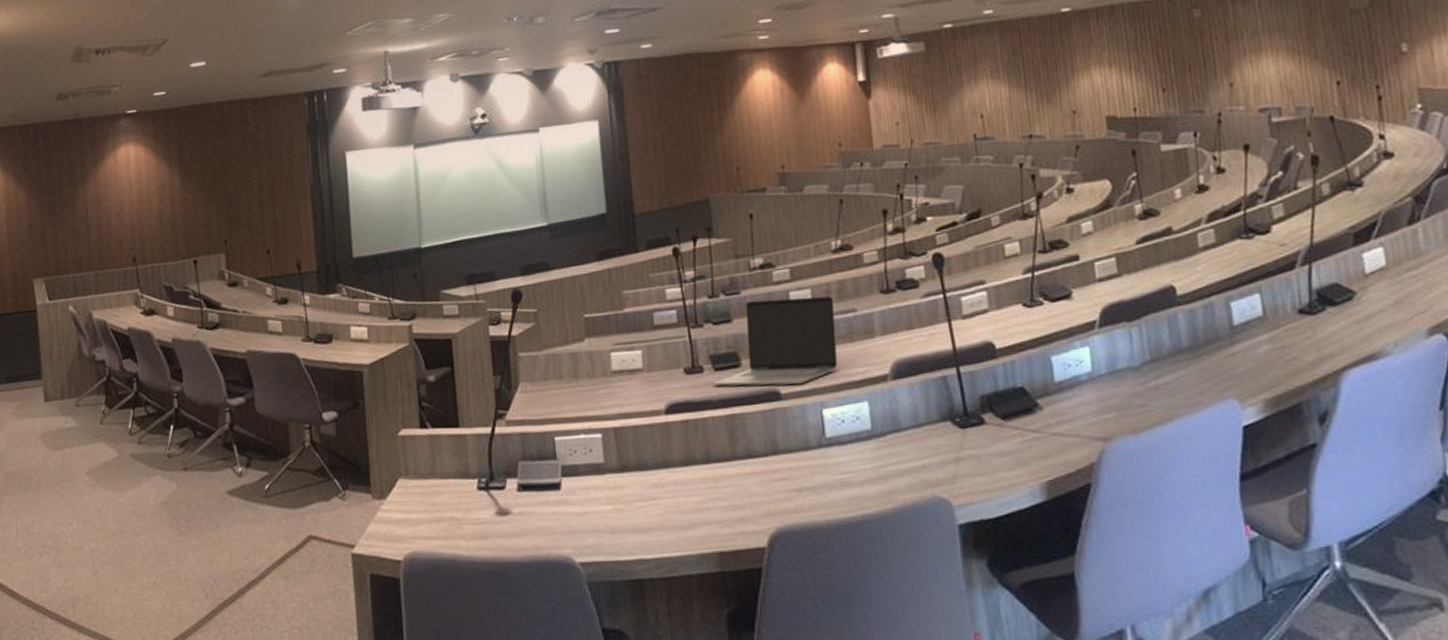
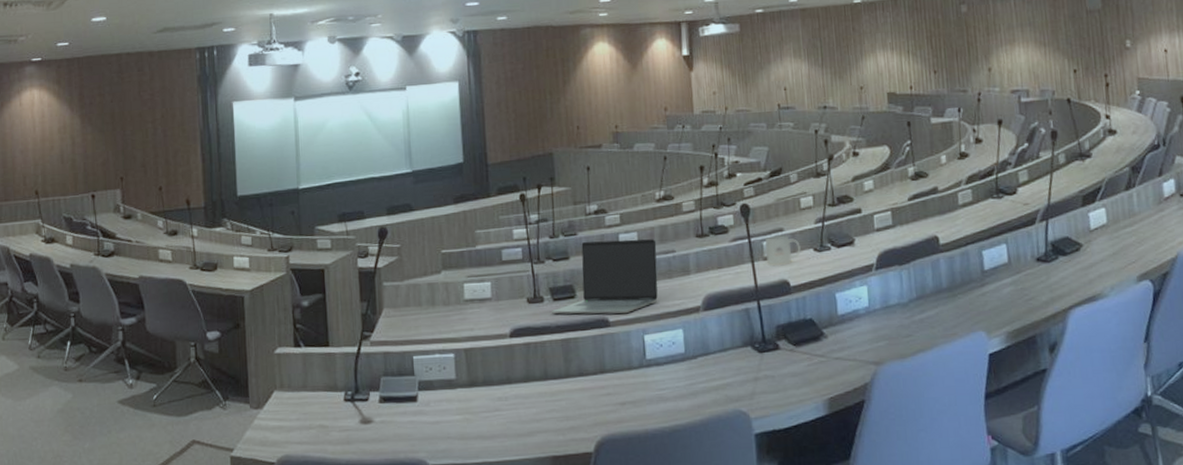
mug: none [963,287,1007,327] -> present [764,234,801,267]

